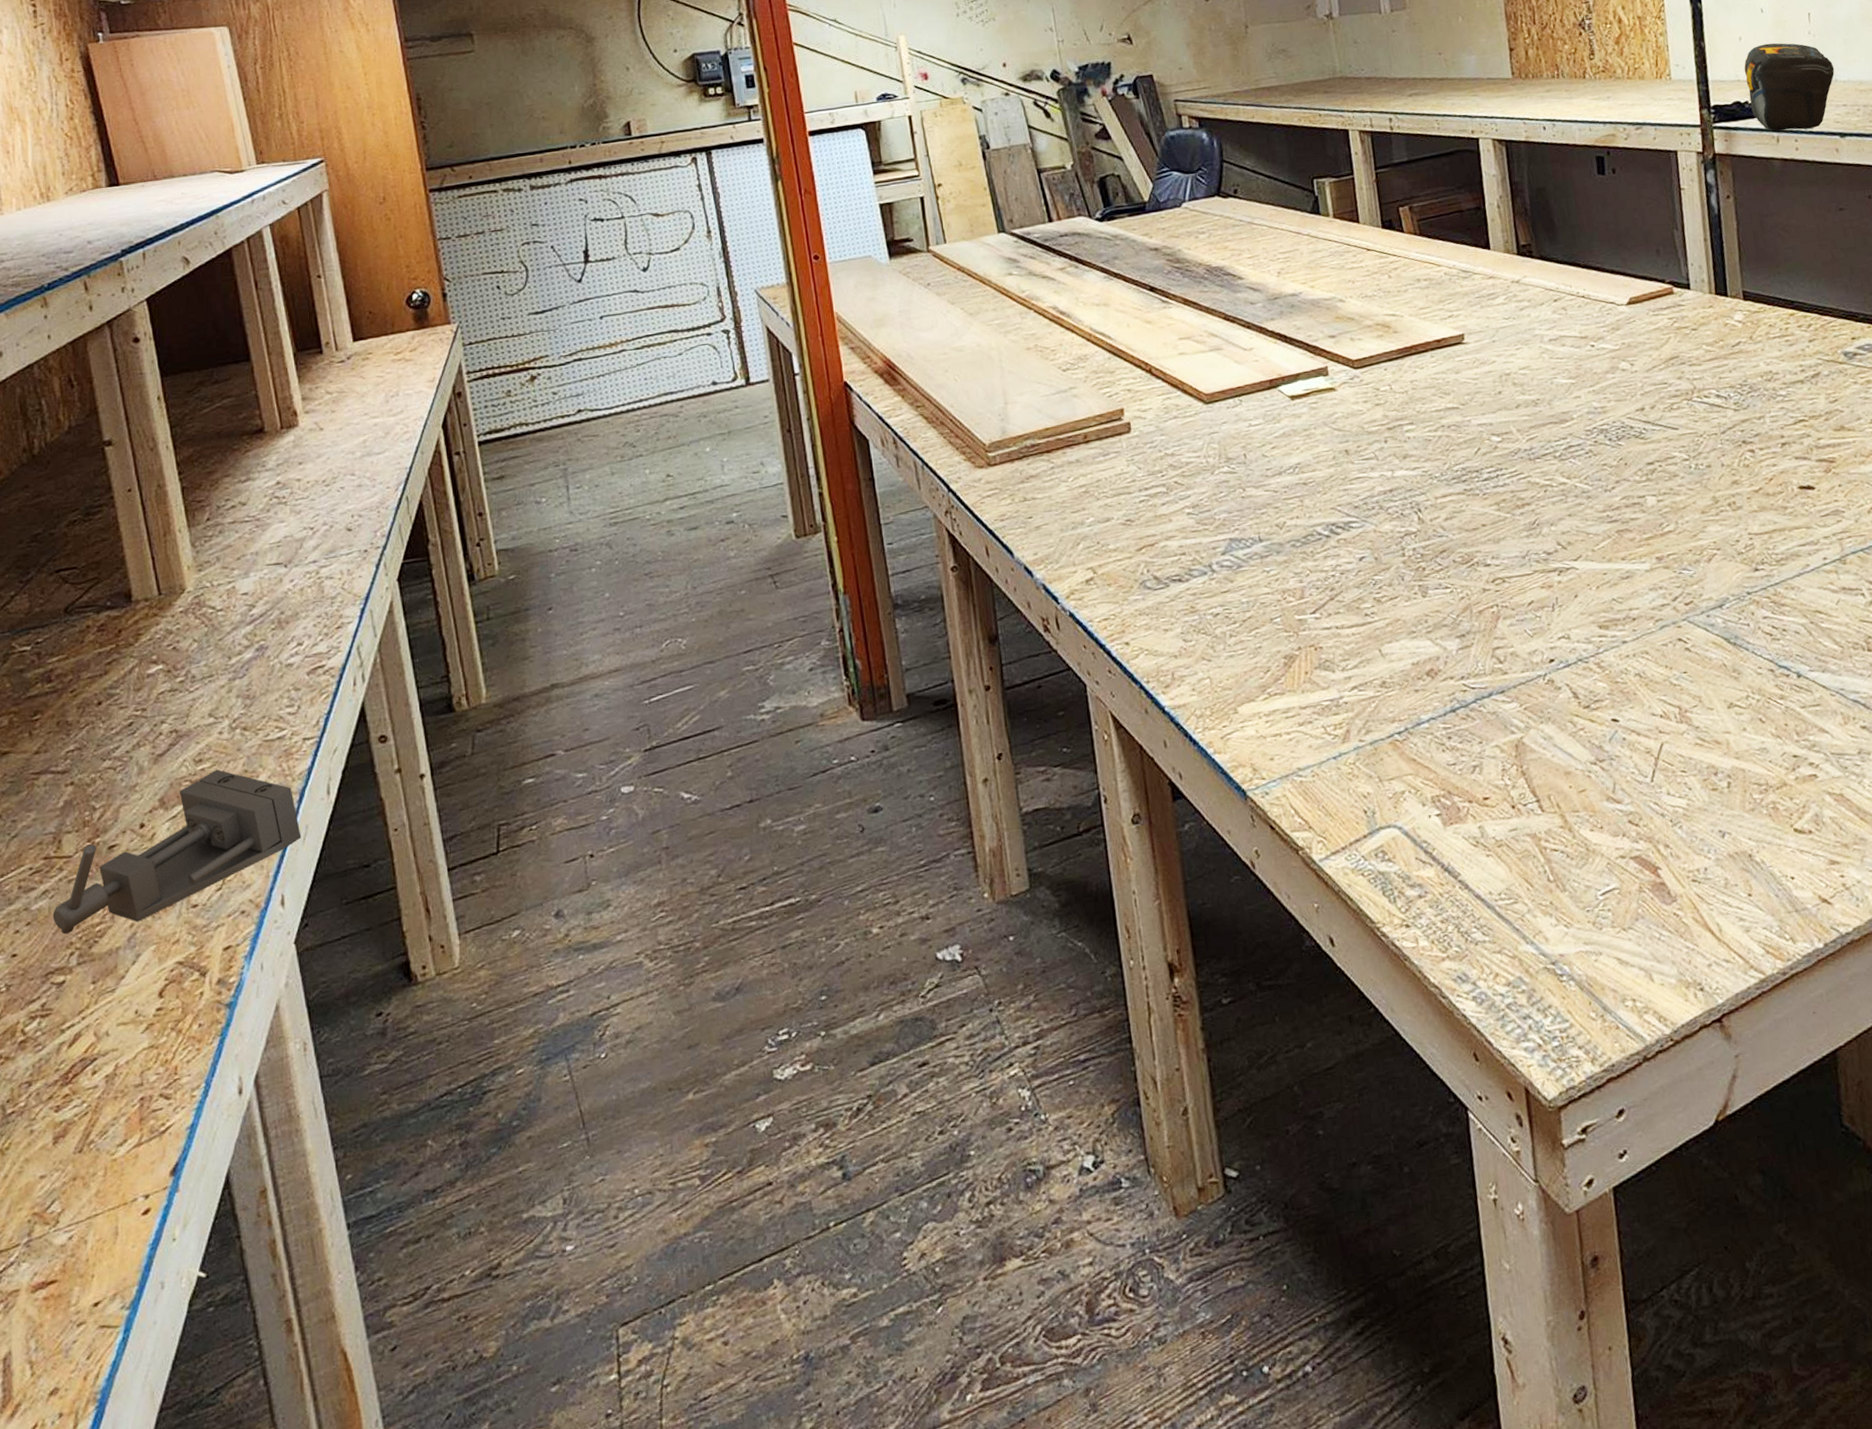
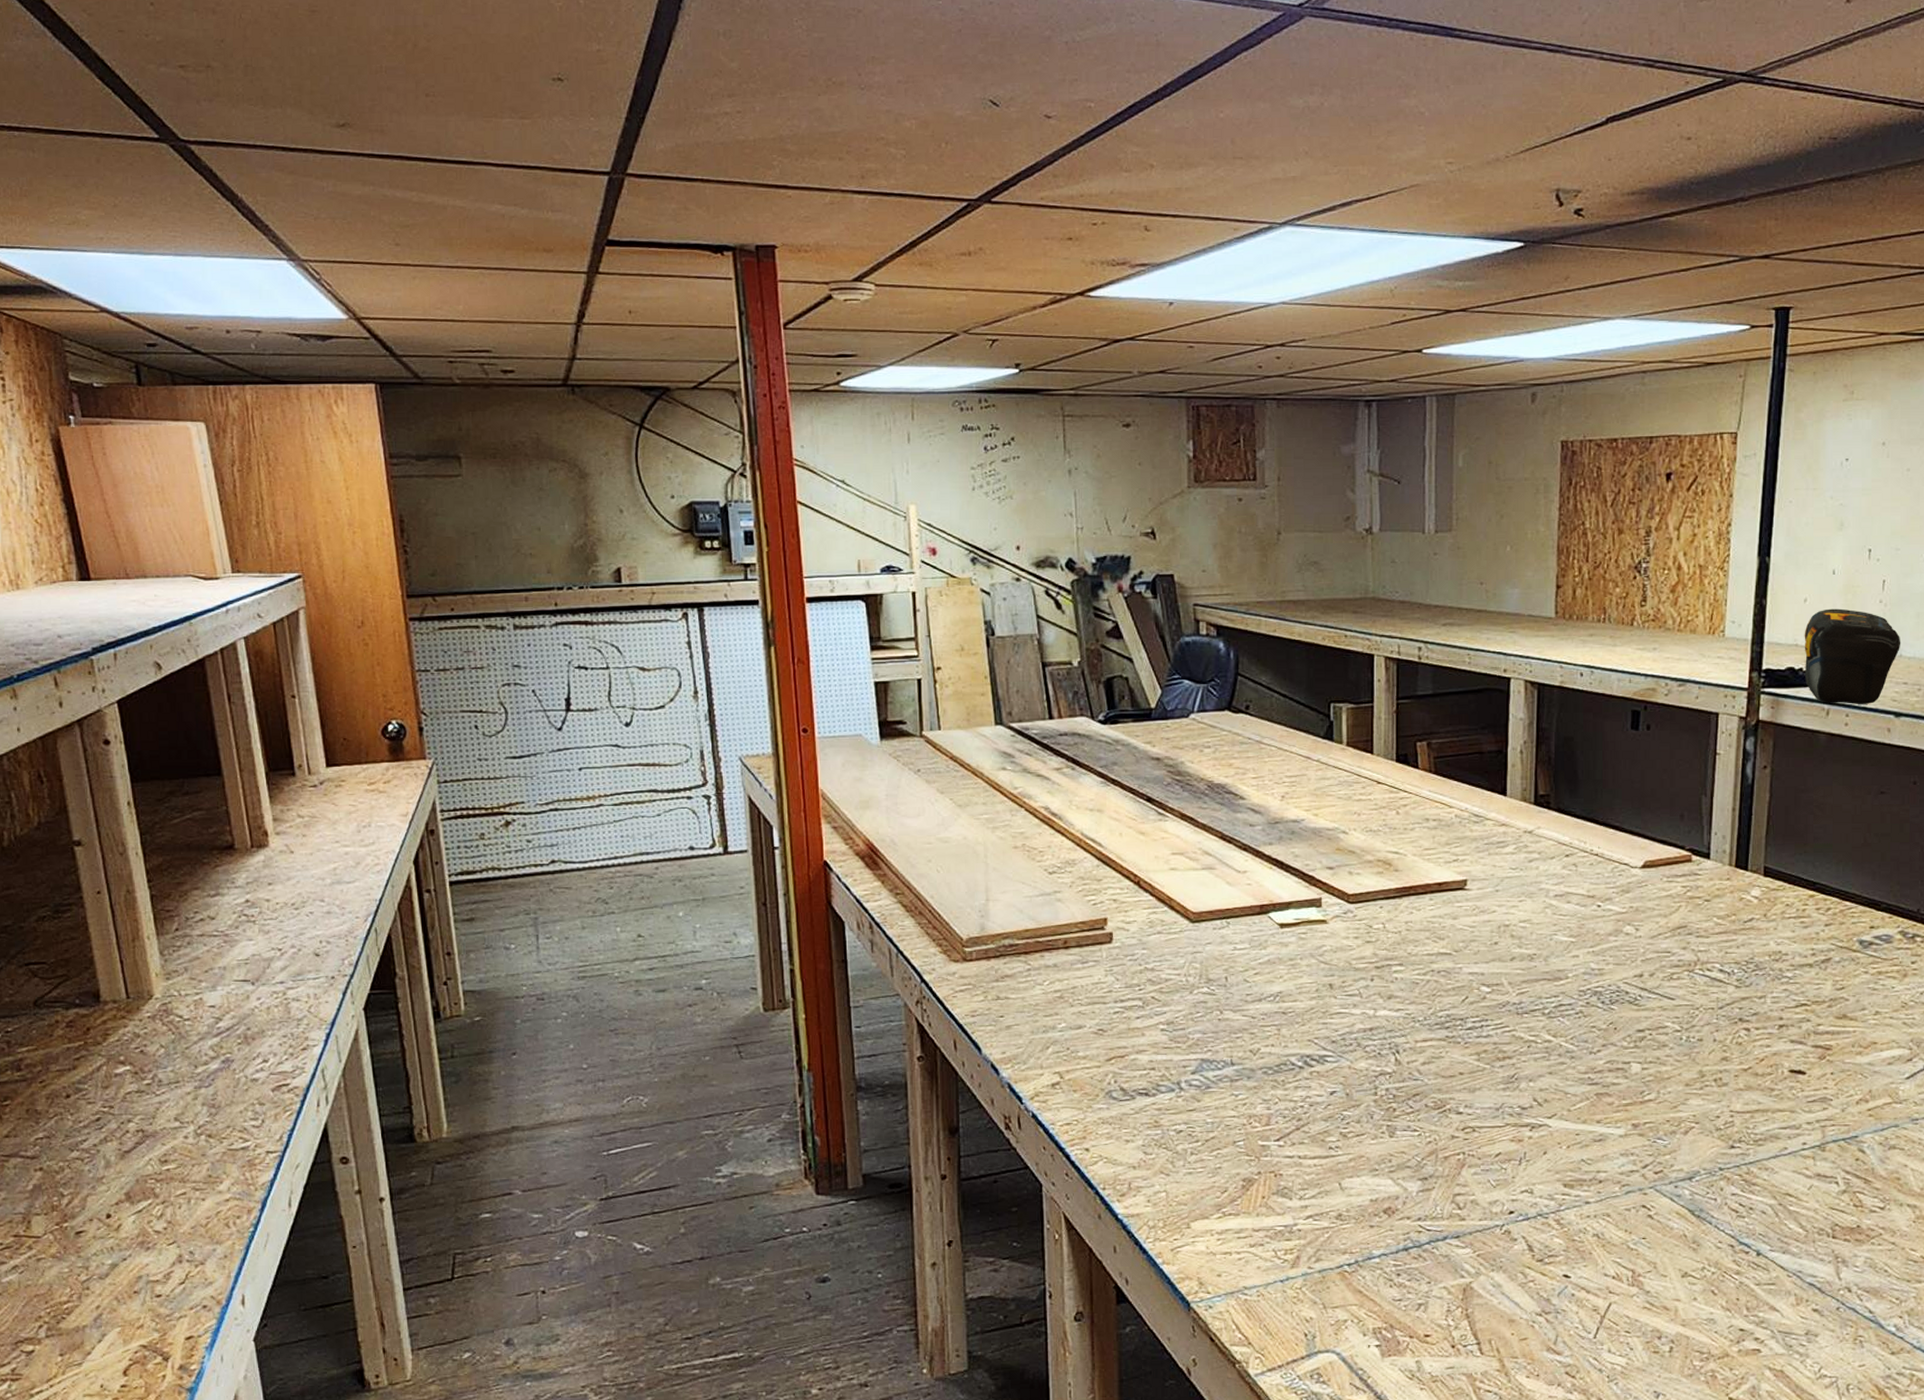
bench vise: present [52,769,302,935] -> none [22,1171,263,1308]

